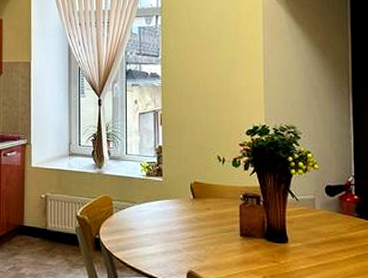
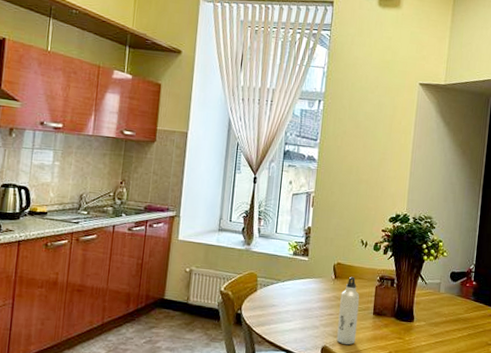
water bottle: none [202,195,224,270] -> present [336,276,360,345]

